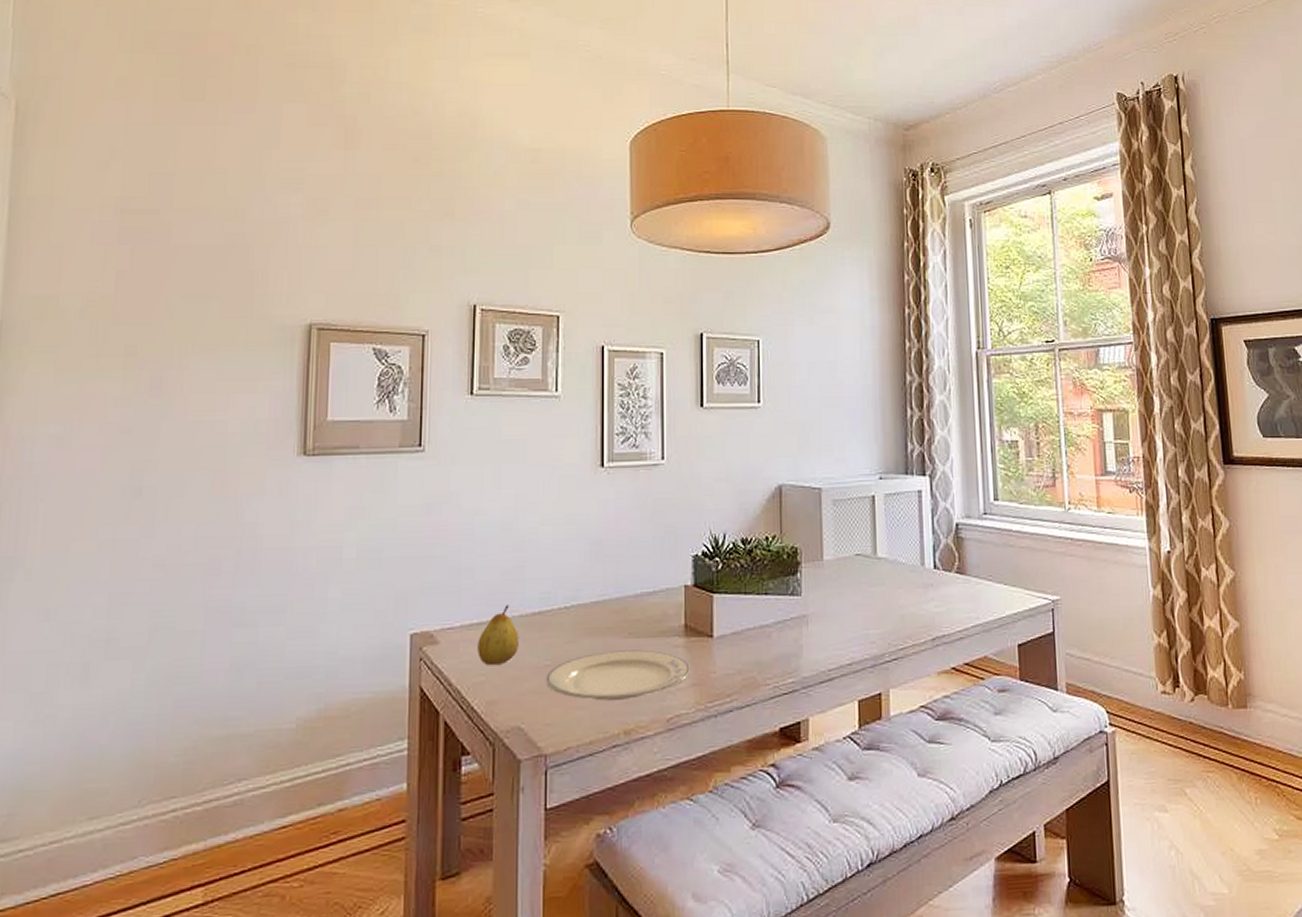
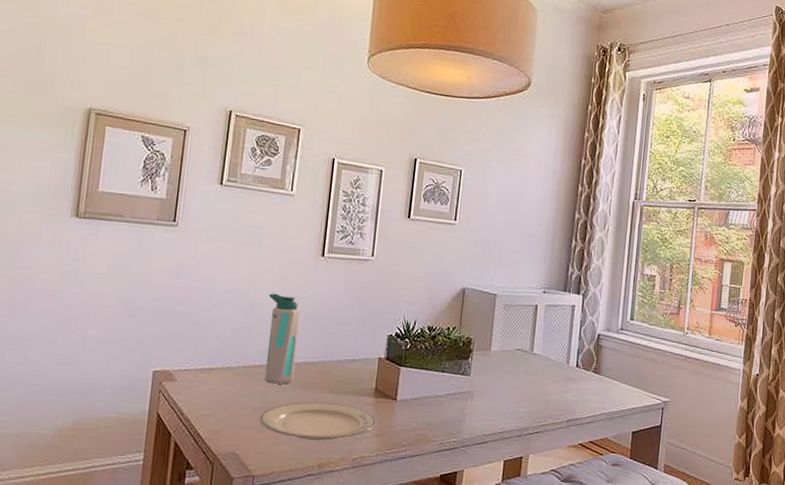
fruit: present [478,605,519,666] -> none [206,357,241,403]
water bottle: none [542,520,582,634] -> present [264,293,300,385]

